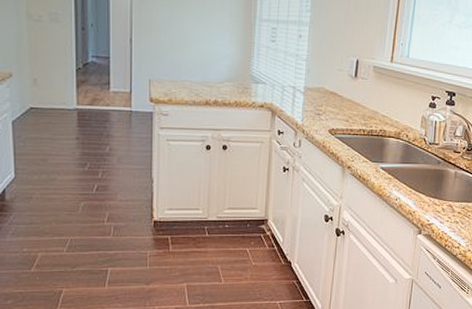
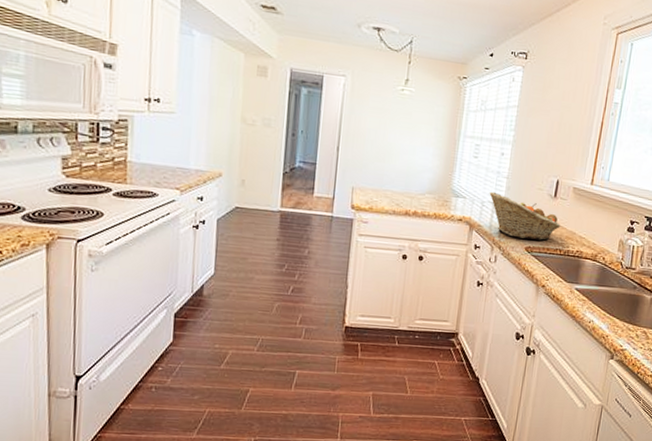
fruit basket: none [289,75,363,122] -> present [489,191,561,241]

